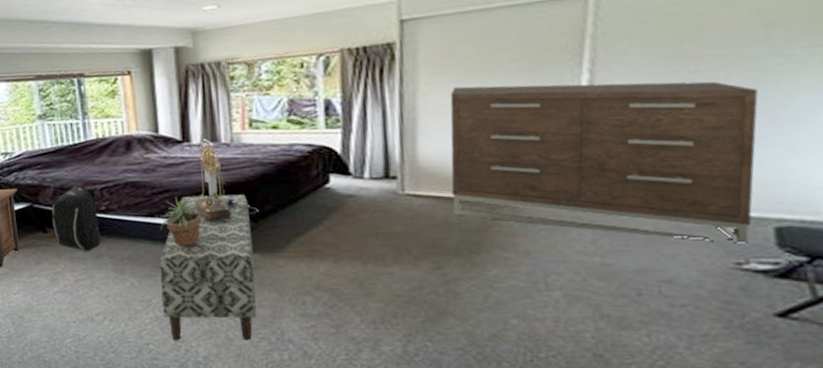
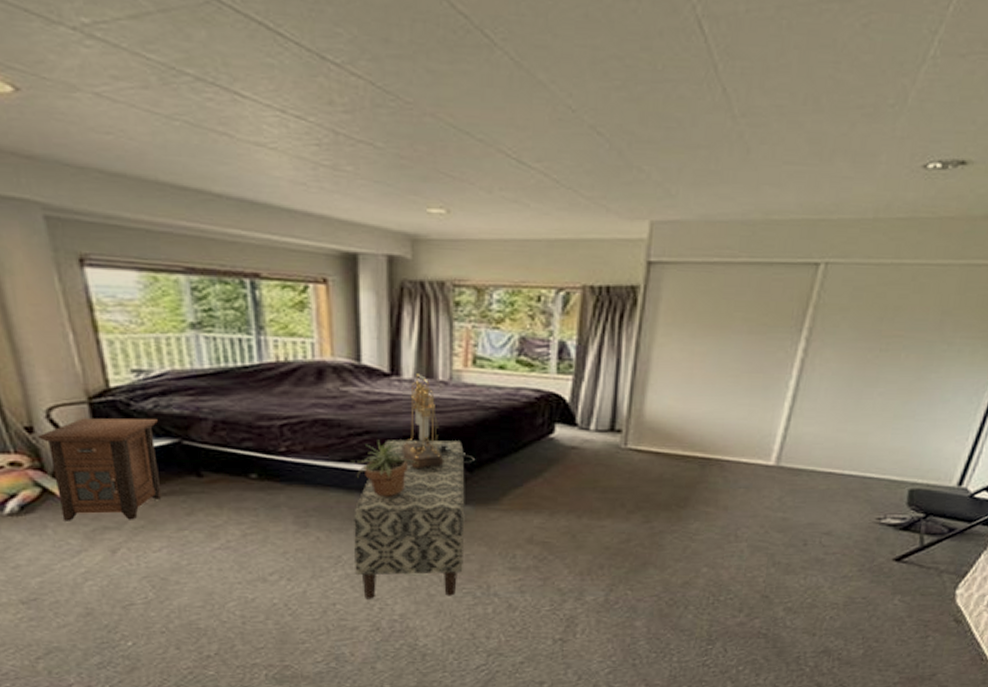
backpack: present [52,186,104,251] -> none [209,421,283,500]
dresser: present [450,81,758,244] -> none [669,342,924,502]

